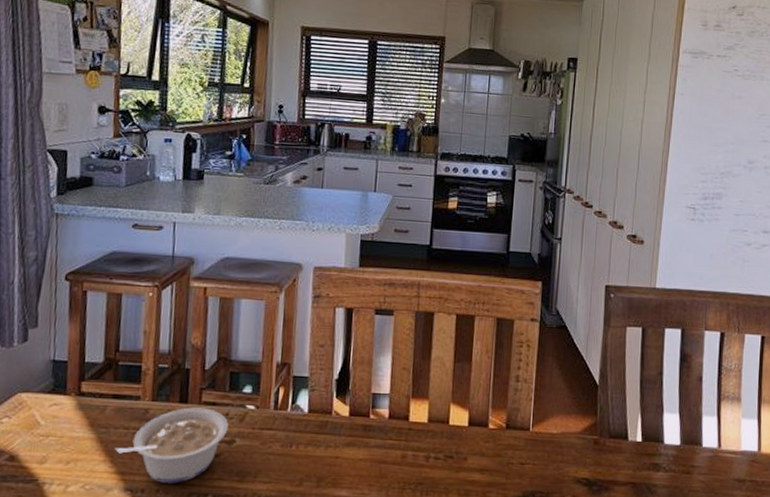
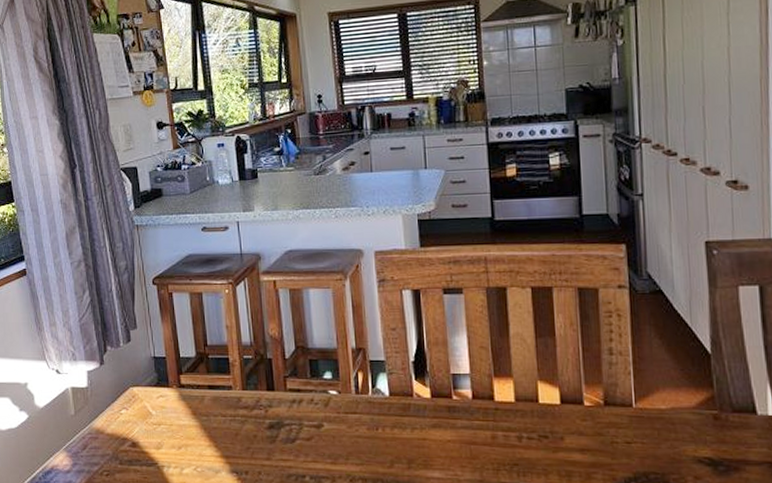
legume: present [115,407,229,483] -> none [217,395,315,466]

